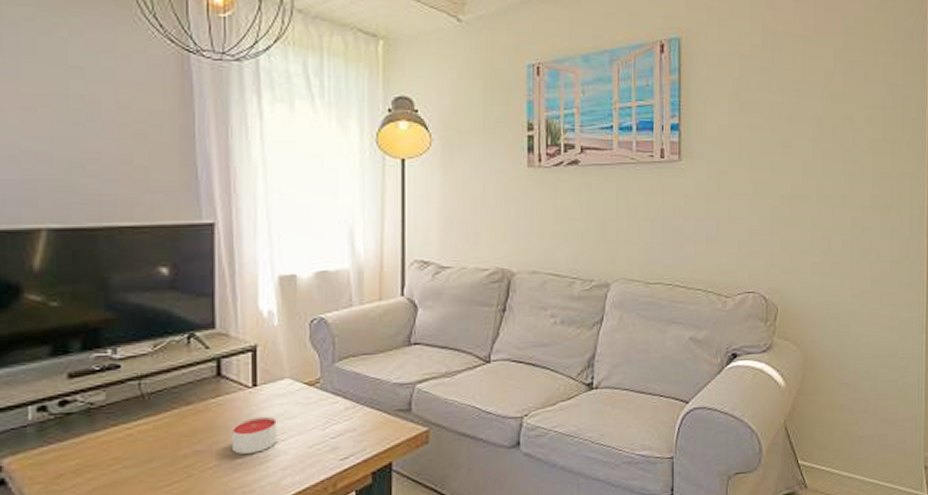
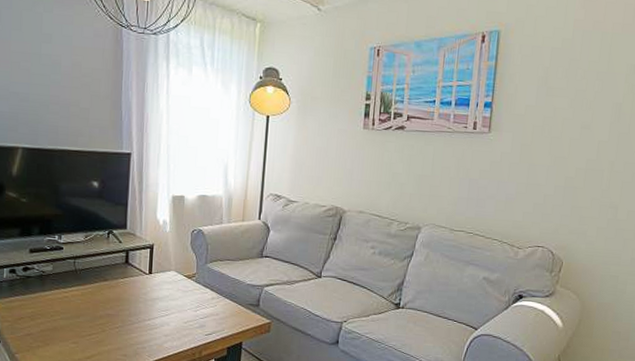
candle: present [232,416,277,454] -> none [132,295,164,321]

